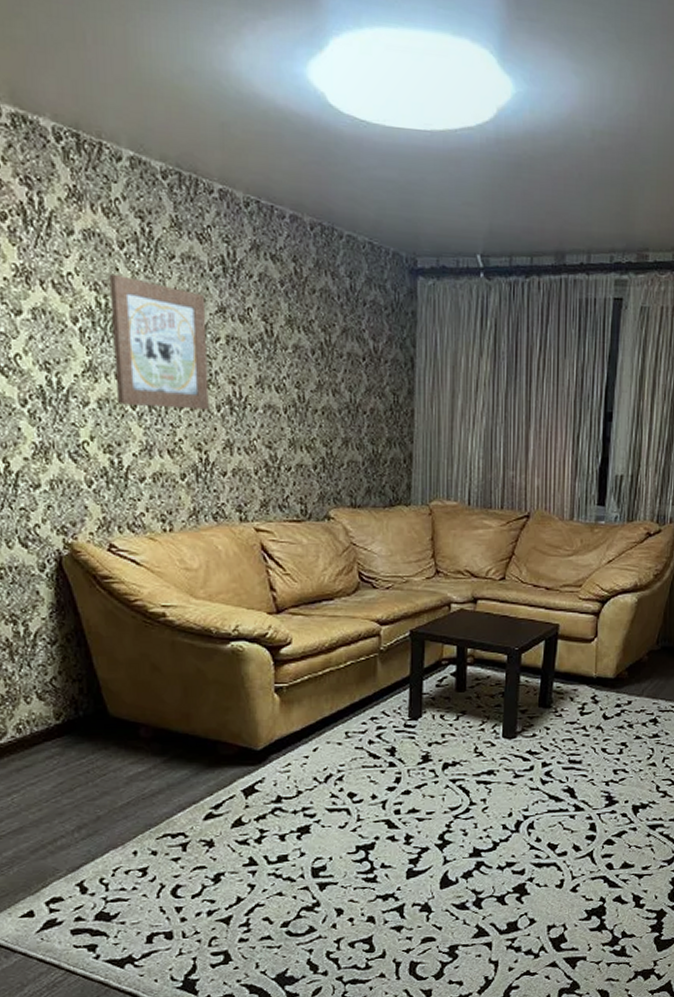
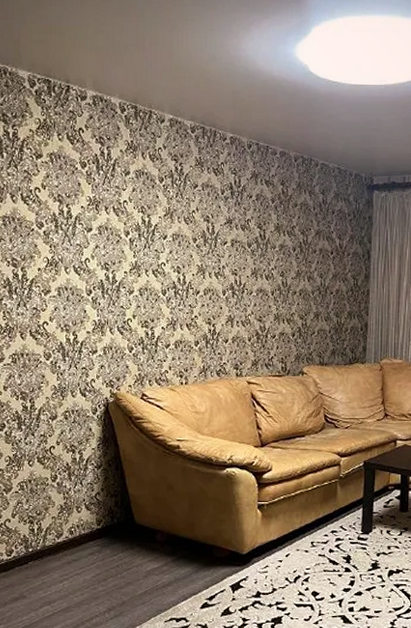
wall art: present [109,273,209,410] -> none [151,200,218,294]

